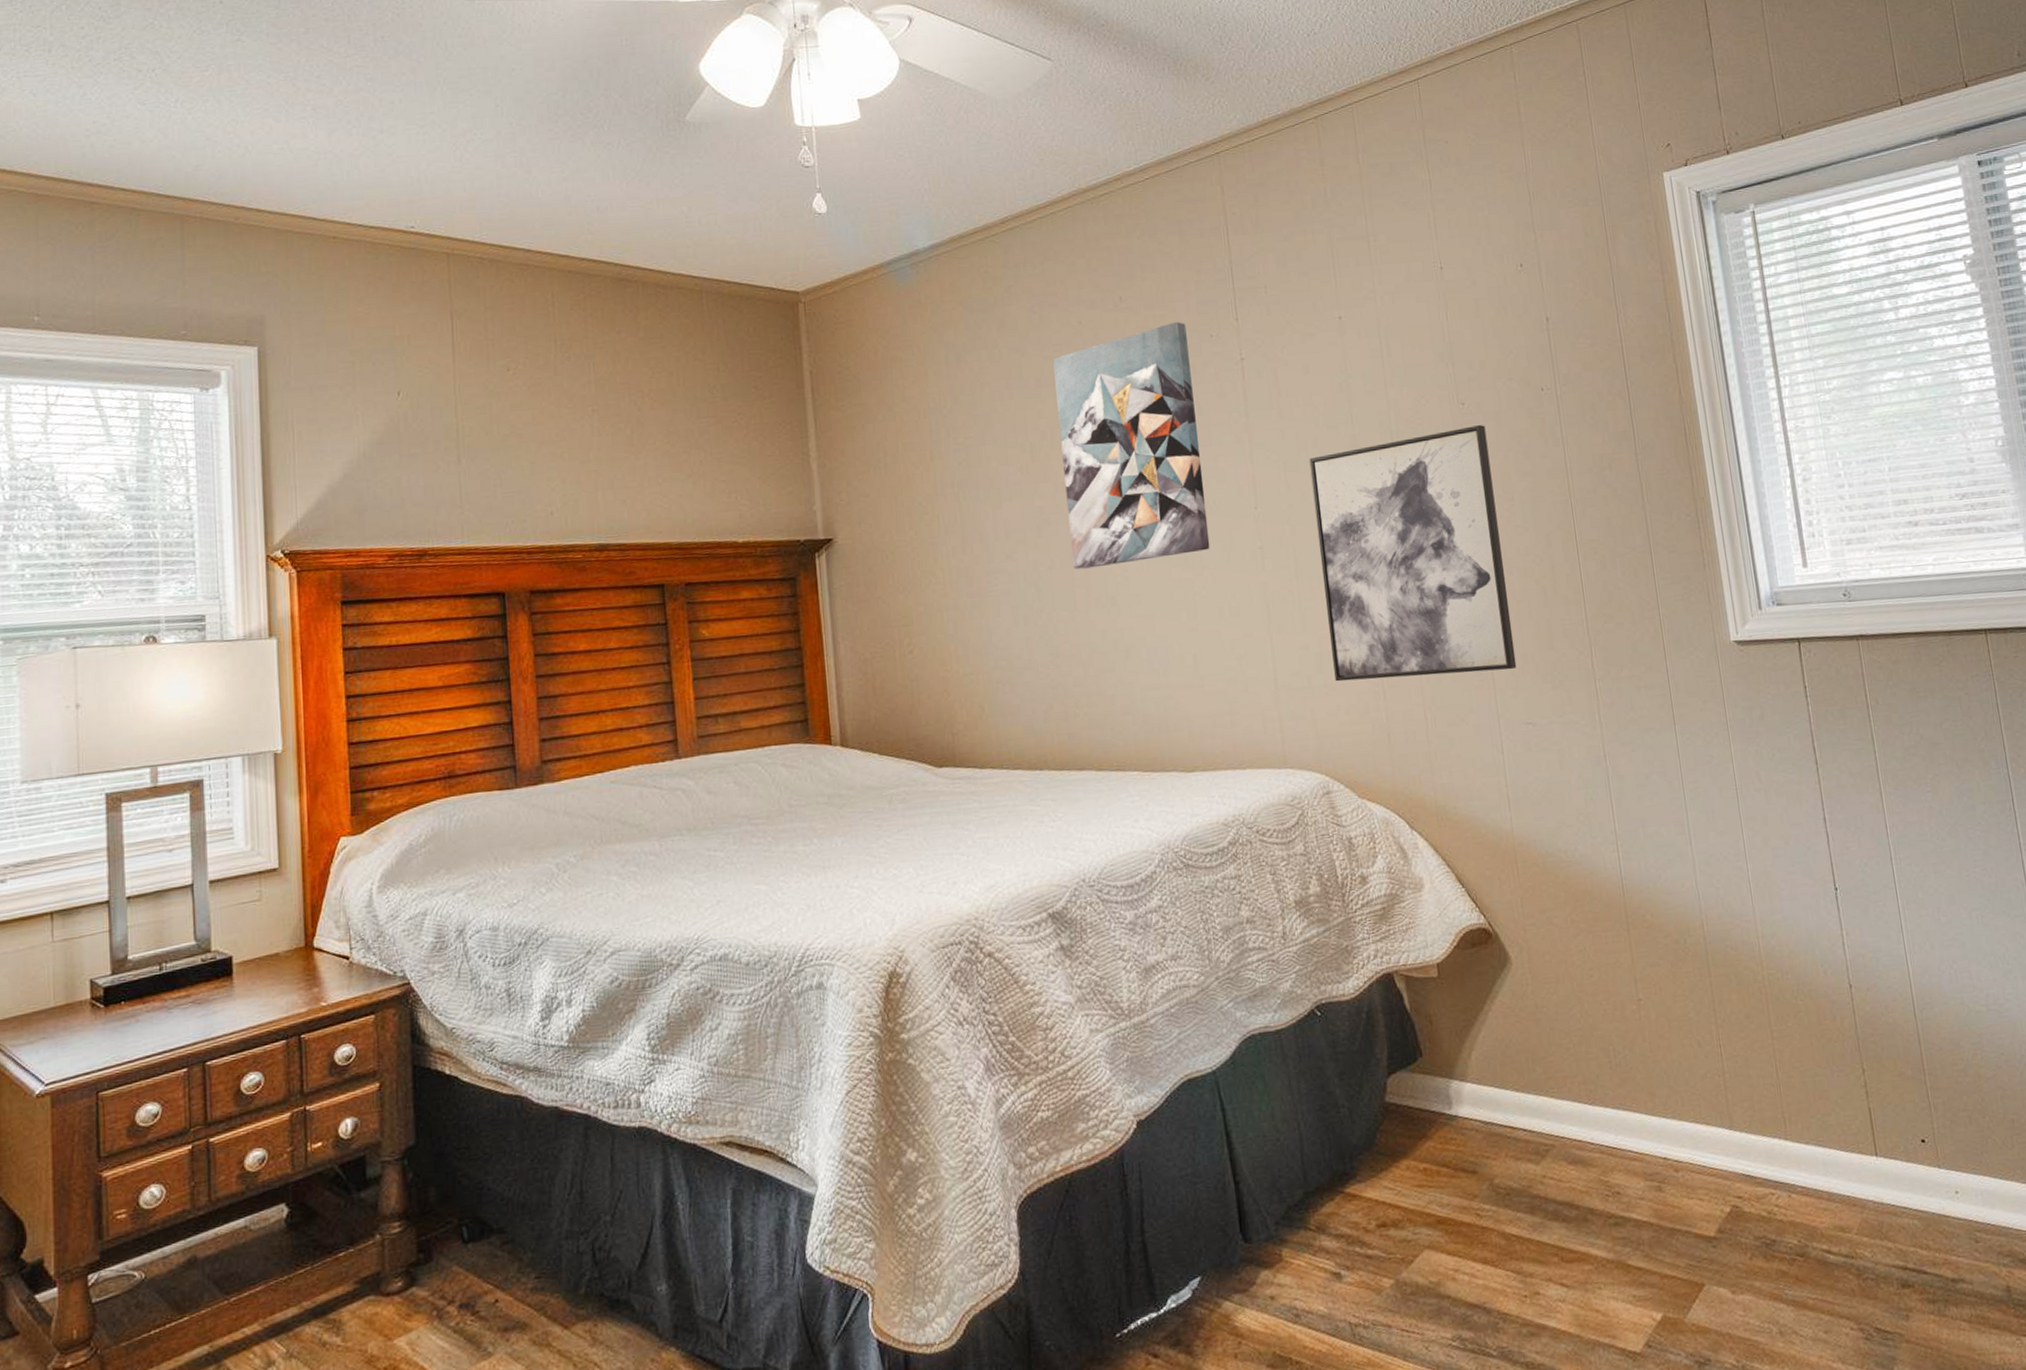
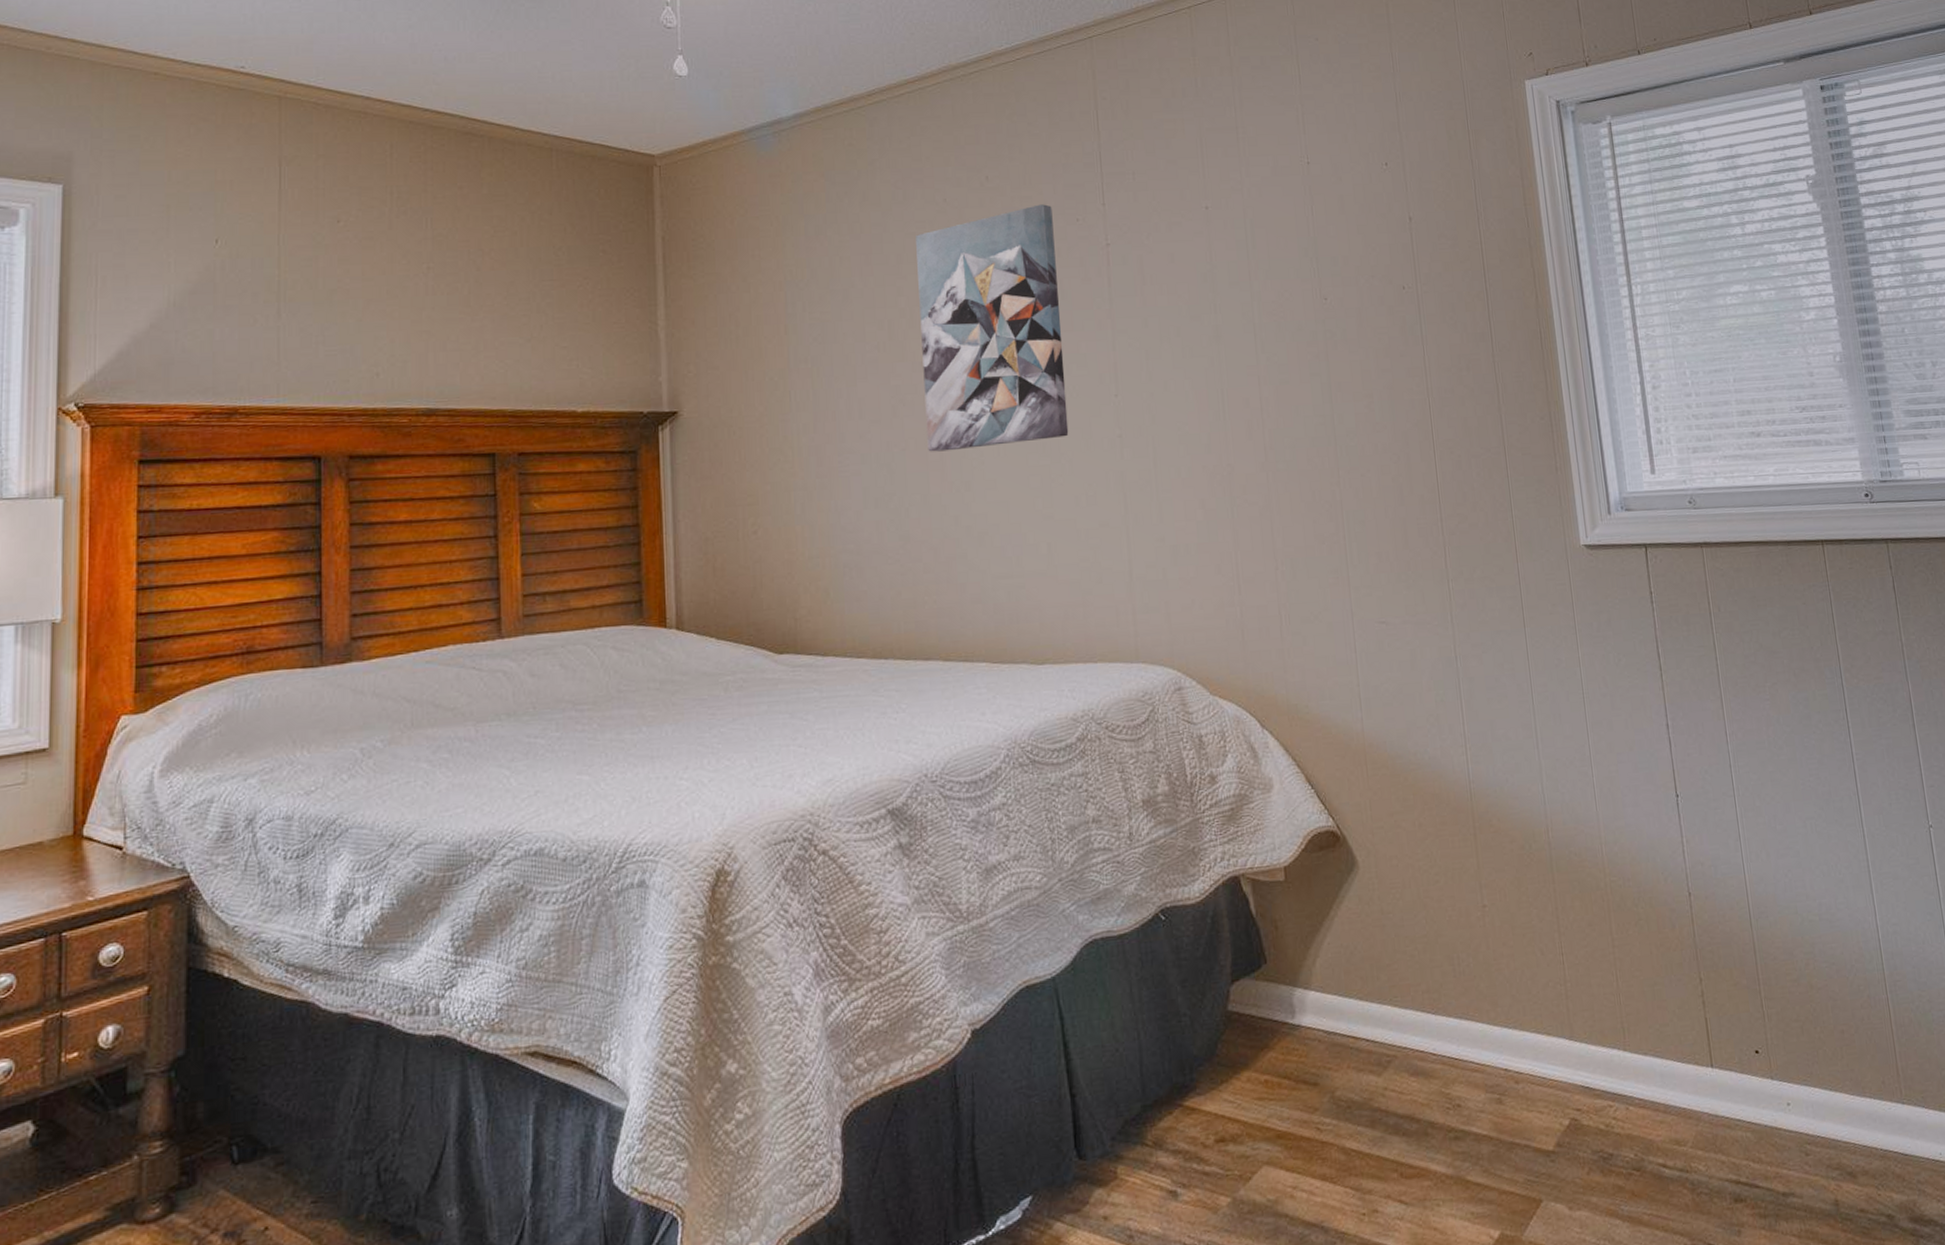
wall art: present [1309,425,1517,682] -> none [1171,321,1372,575]

